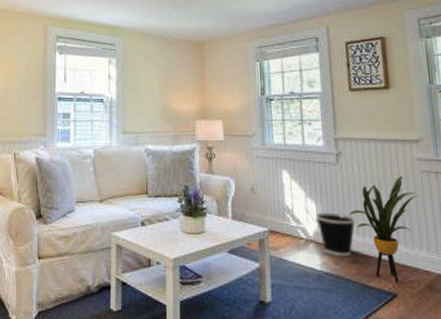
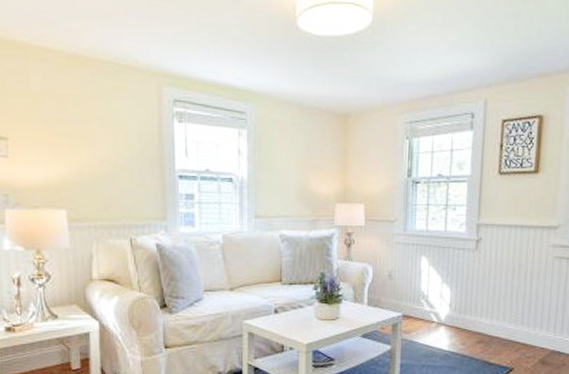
wastebasket: present [315,212,356,257] -> none [449,297,486,338]
house plant: present [348,176,419,283] -> none [480,262,549,359]

